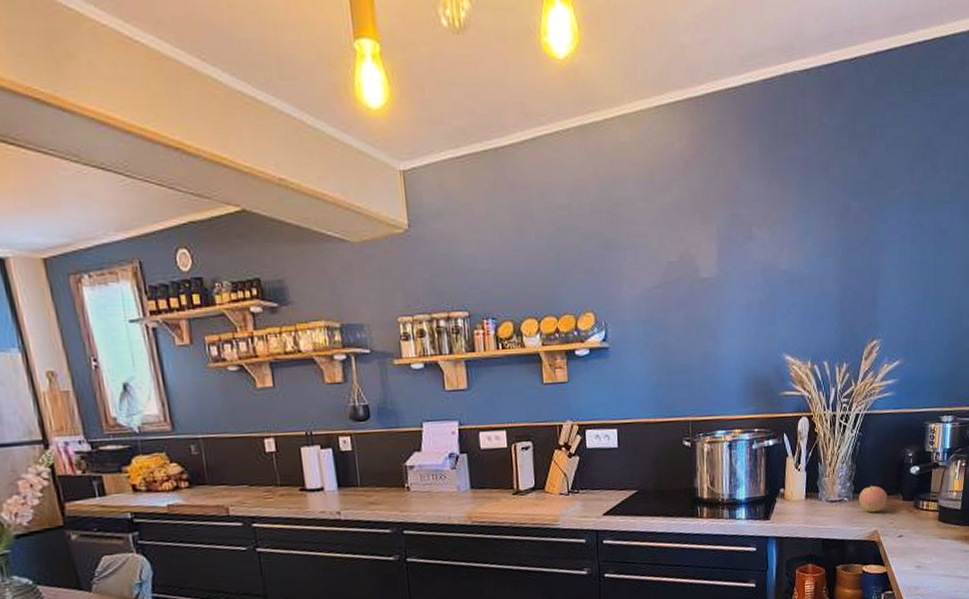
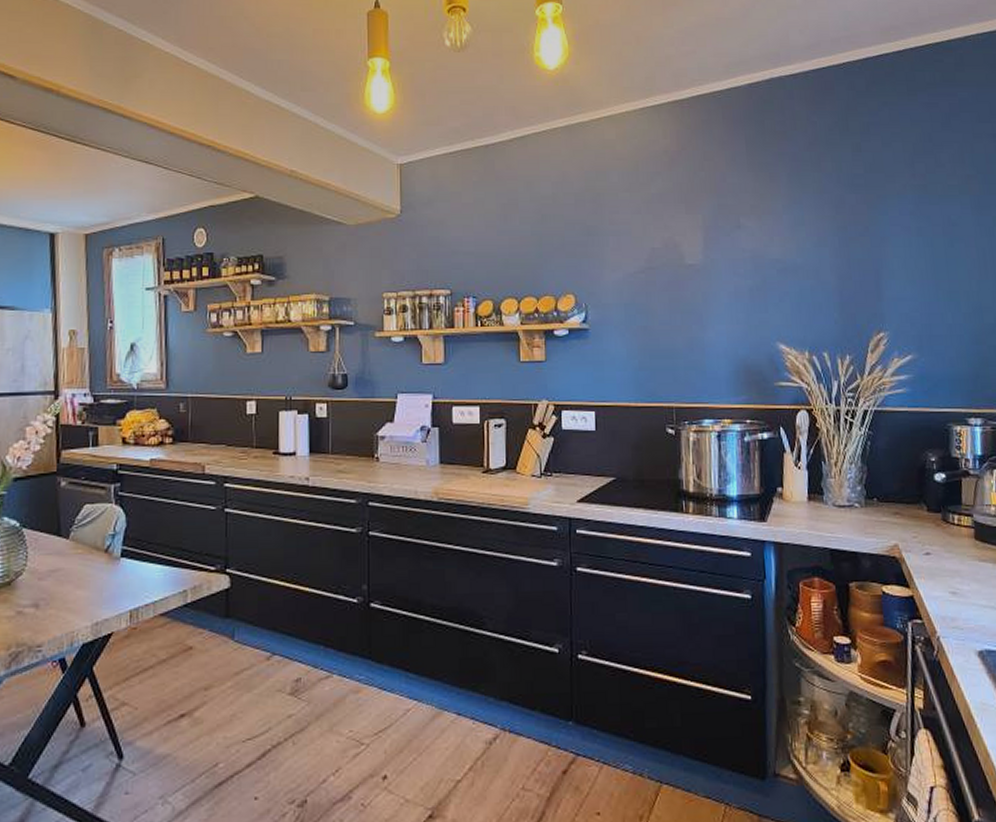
apple: present [858,485,887,513] -> none [872,491,908,523]

